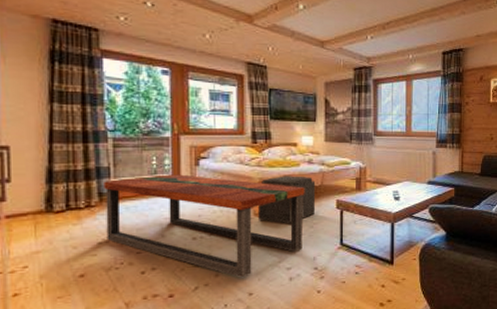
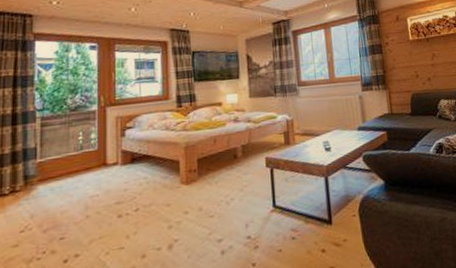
bench: present [104,174,305,278] -> none [29,147,233,257]
ottoman: present [257,176,316,224] -> none [184,135,245,190]

